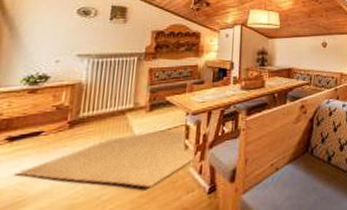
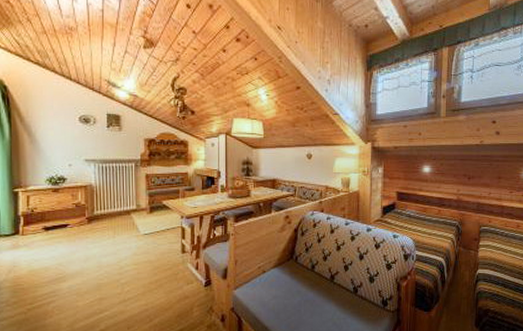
rug: present [16,130,197,189] -> none [55,230,193,277]

